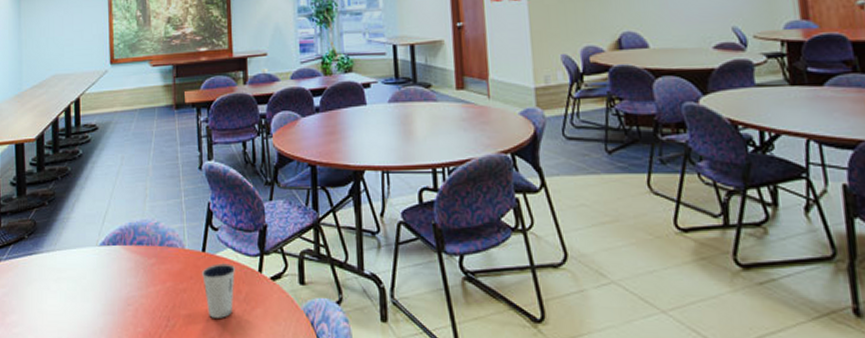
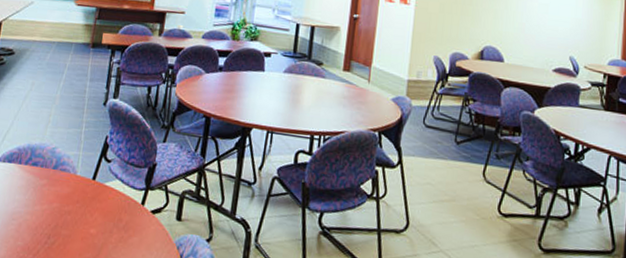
dixie cup: present [202,263,236,318] -> none [87,192,121,242]

